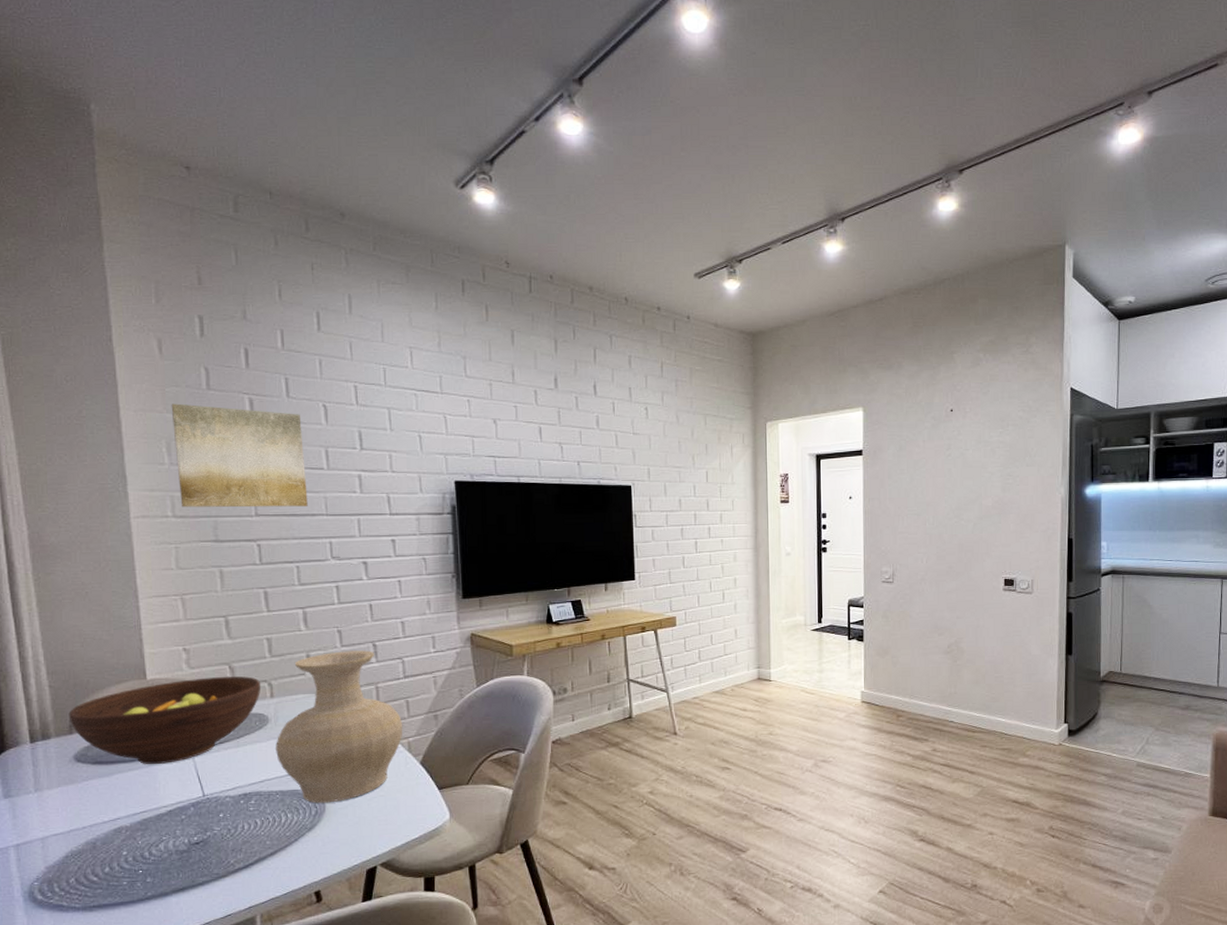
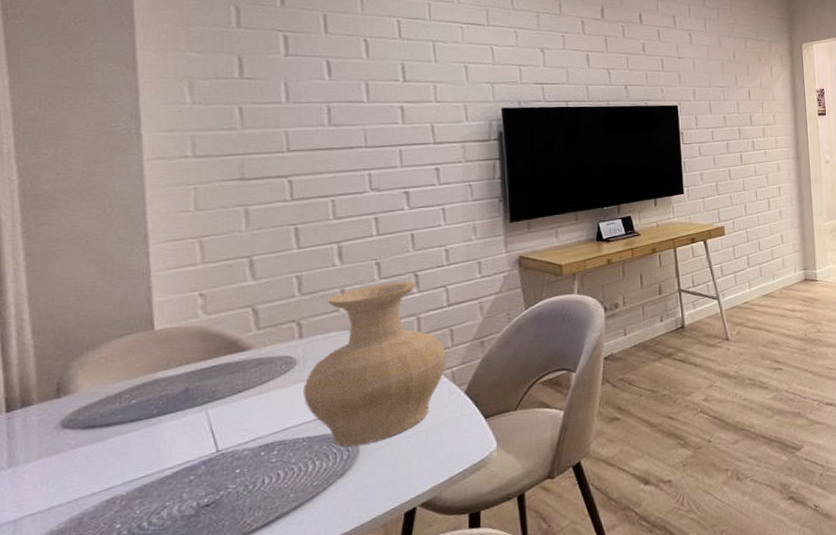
fruit bowl: present [68,676,261,764] -> none [56,318,289,424]
wall art: present [171,403,308,508] -> none [196,42,345,147]

